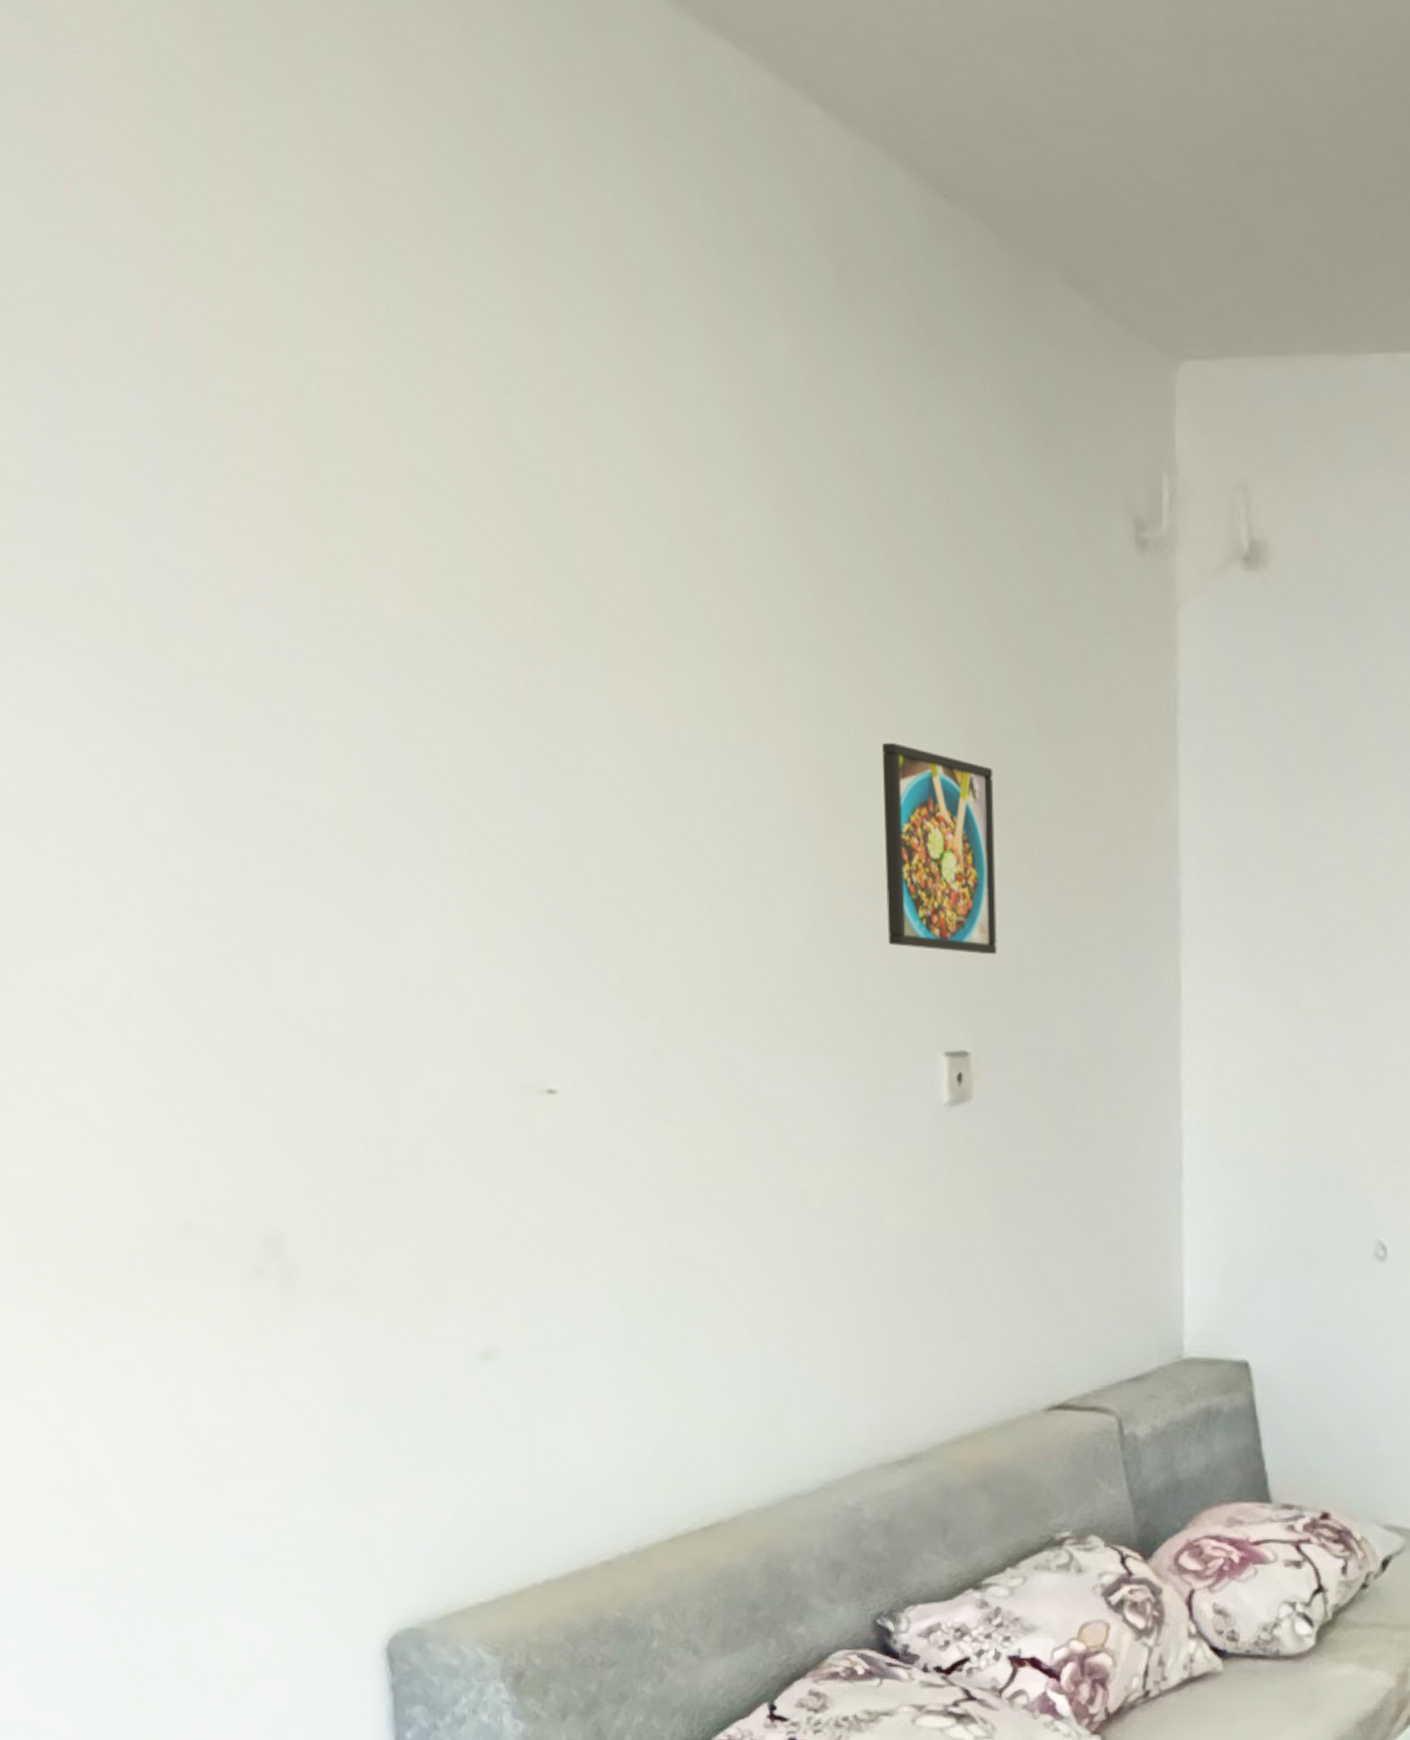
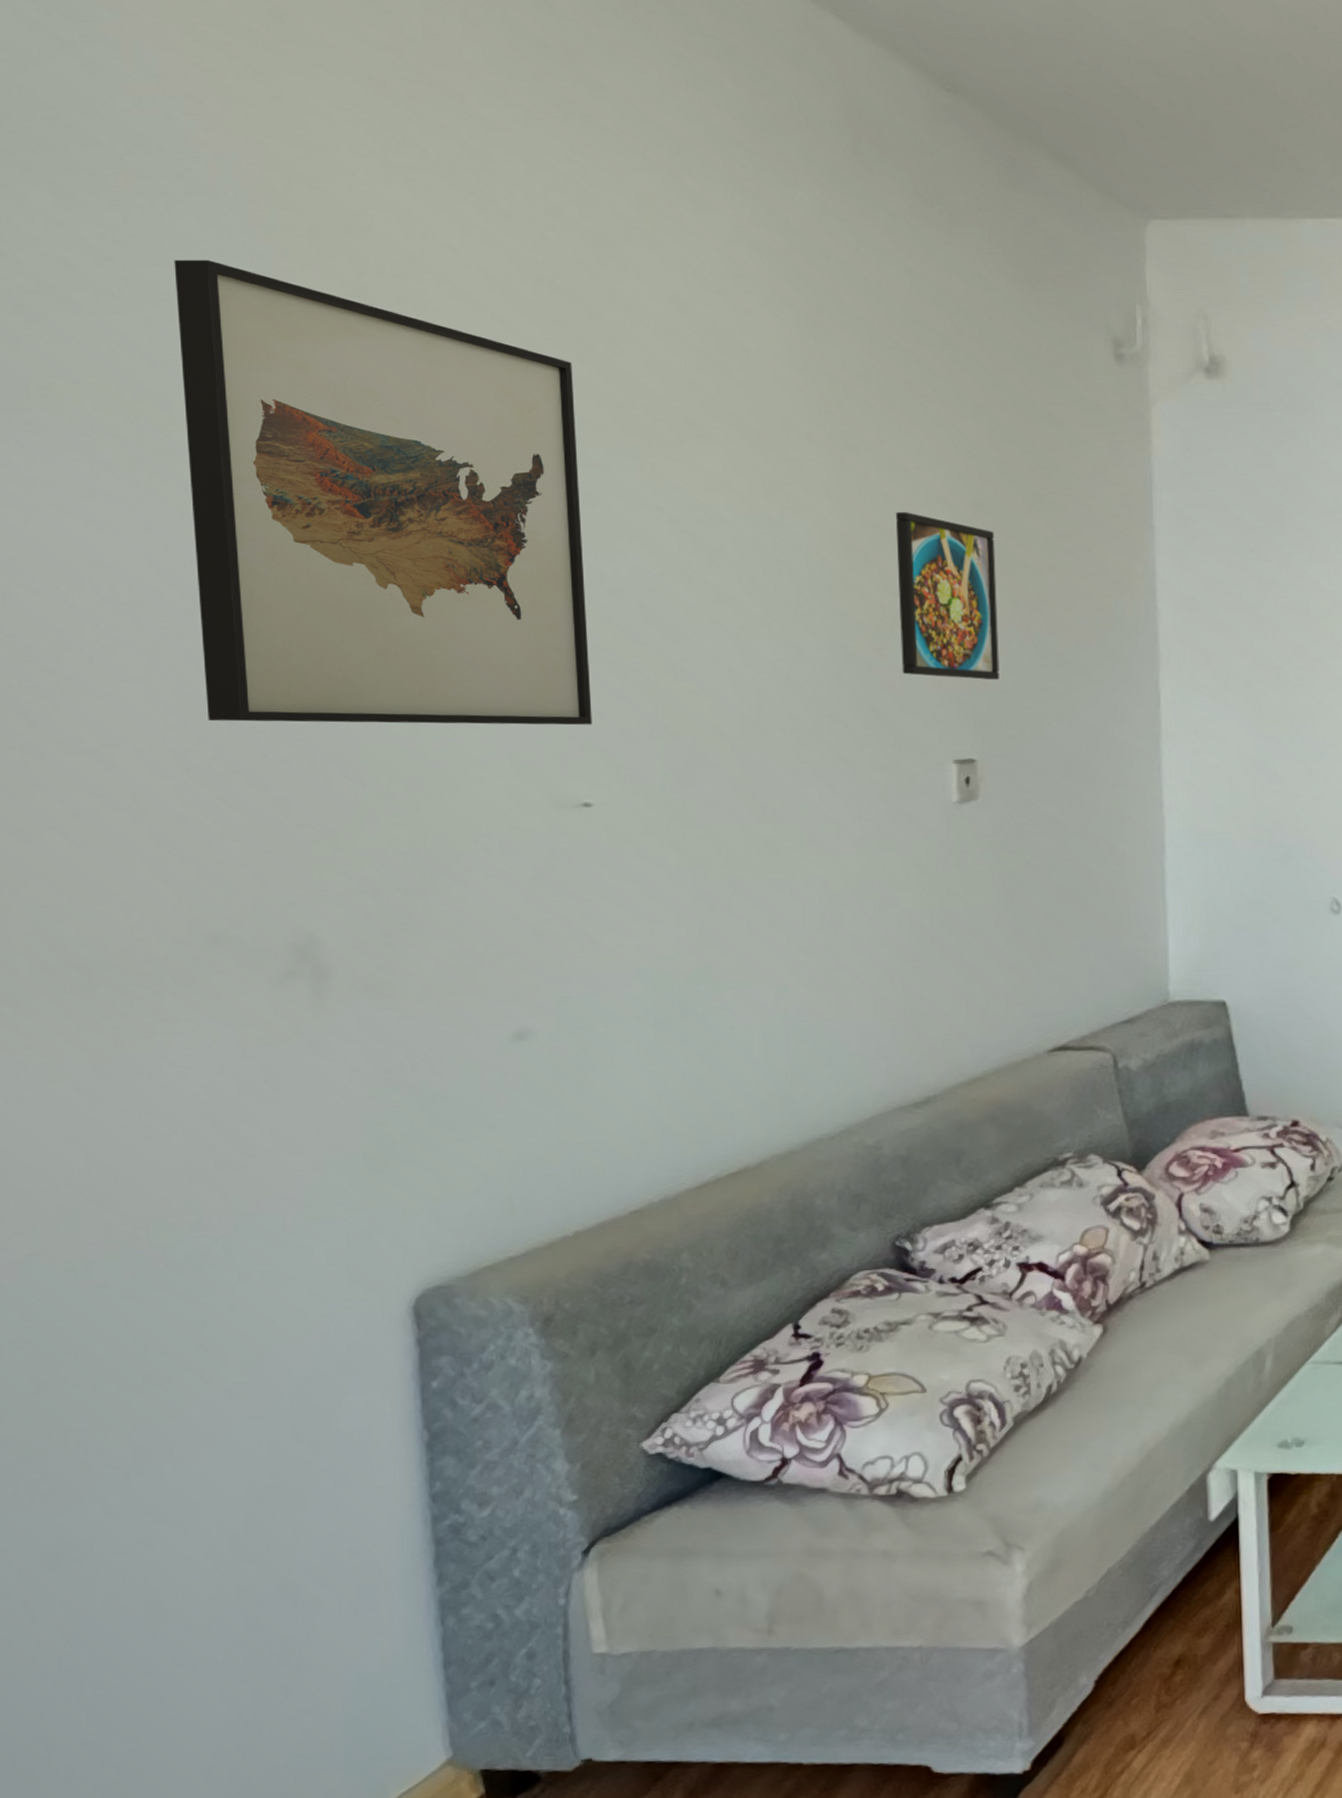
wall art: none [122,438,556,997] -> present [174,259,592,725]

